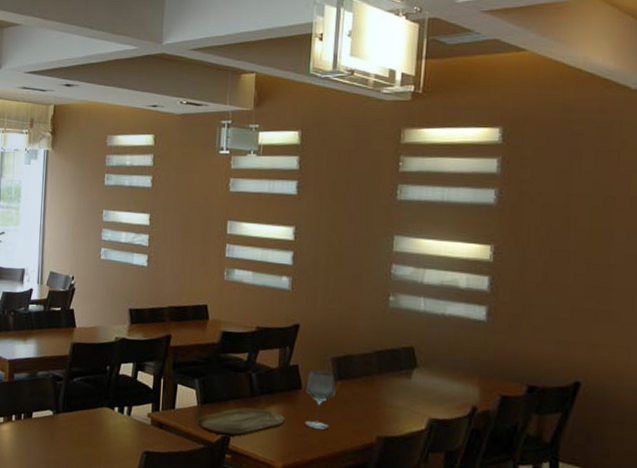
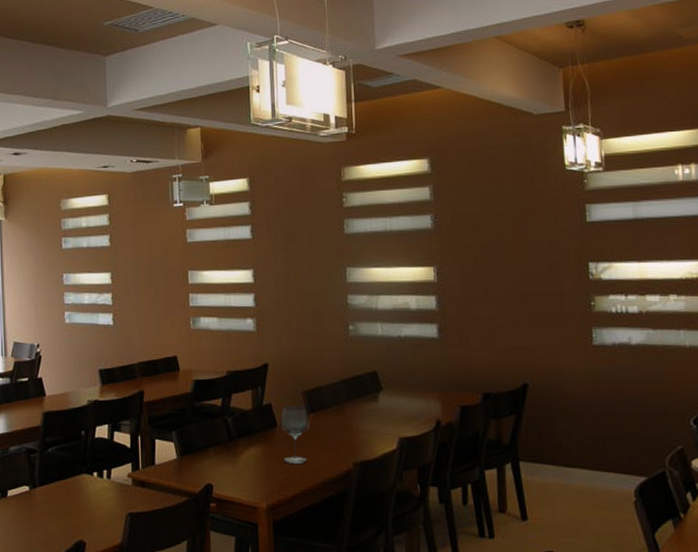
placemat: present [196,407,285,437] -> none [178,452,265,485]

